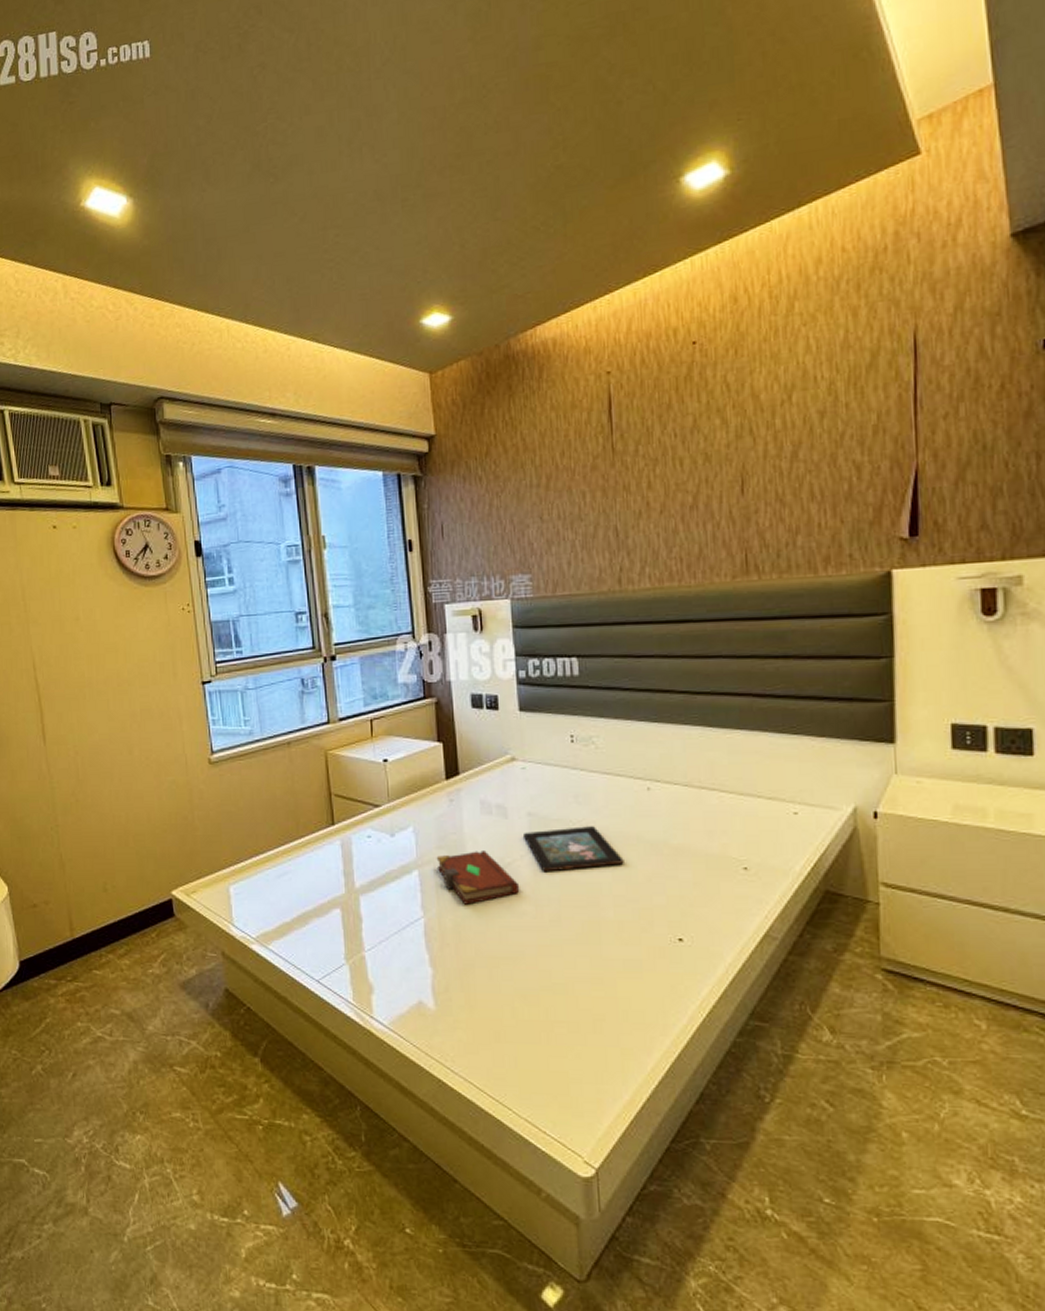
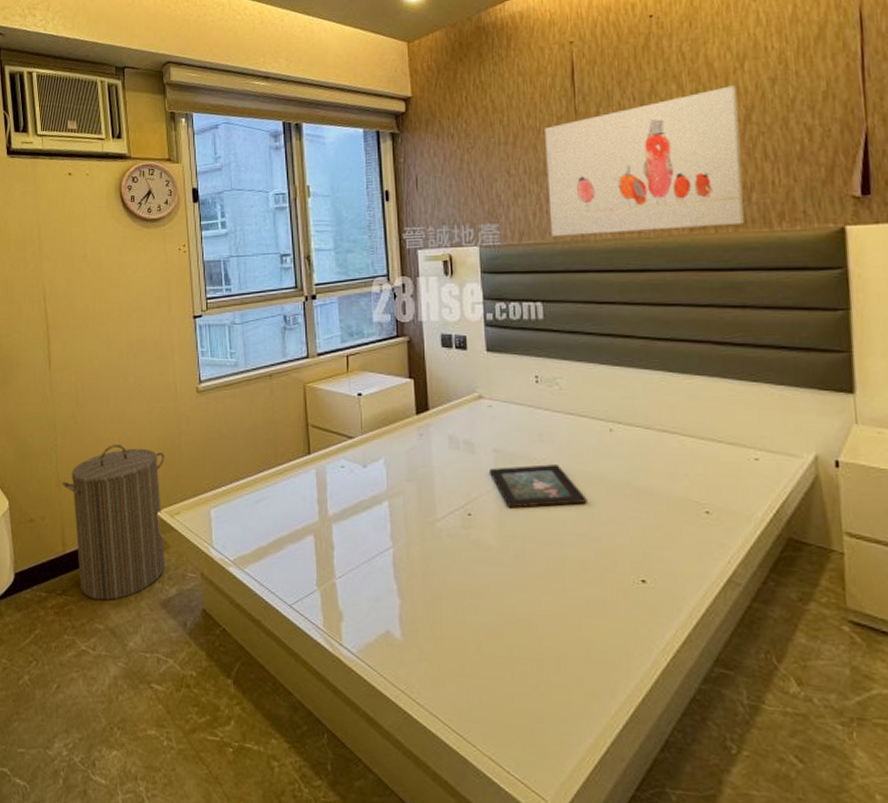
laundry hamper: none [65,821,183,985] -> present [61,443,165,601]
book: present [436,851,520,905] -> none [405,484,486,537]
wall art: none [580,419,790,587] -> present [545,85,745,236]

